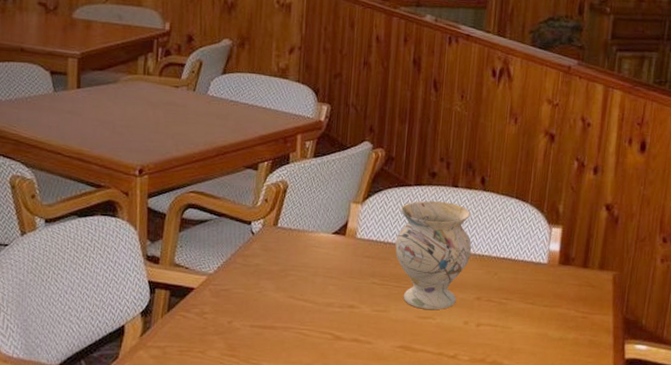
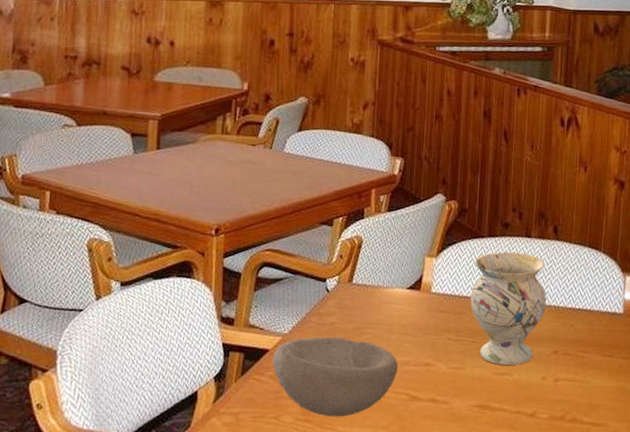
bowl: none [198,277,322,354] -> present [272,336,398,417]

